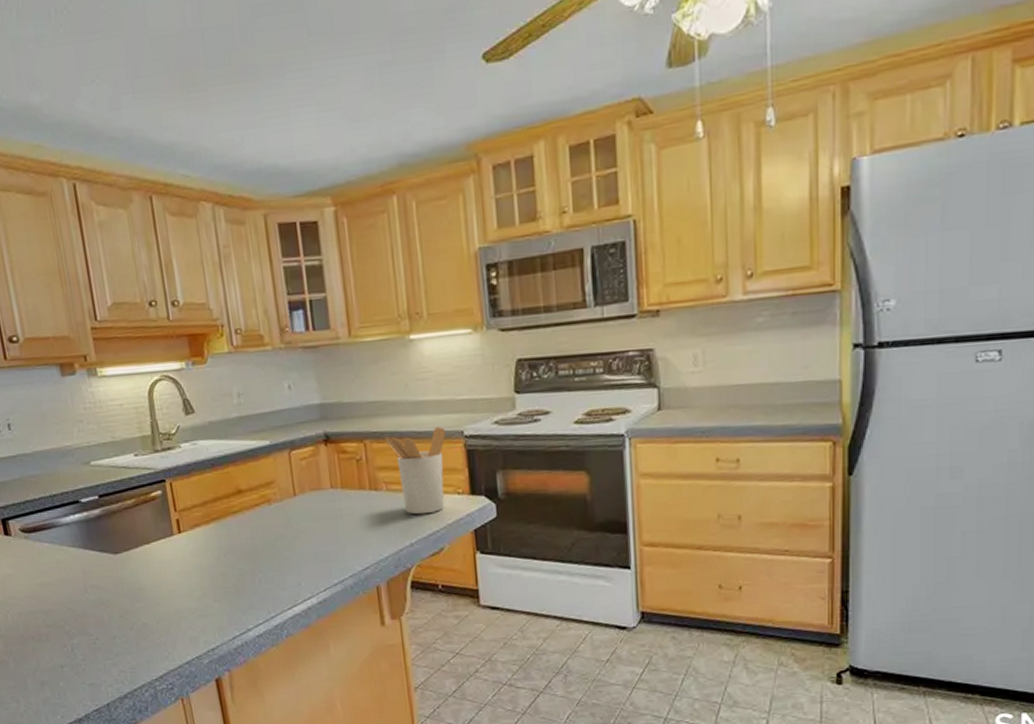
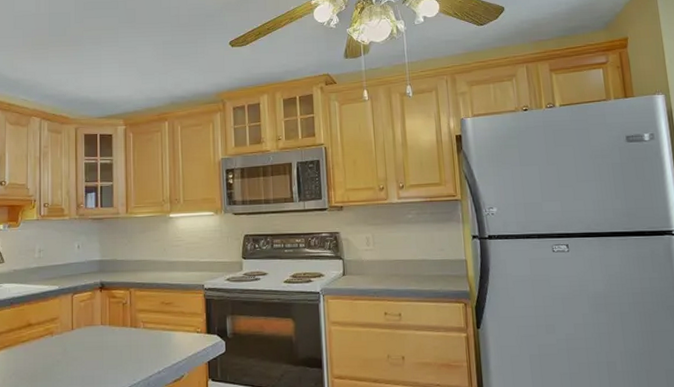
utensil holder: present [385,426,446,515] -> none [146,281,191,348]

